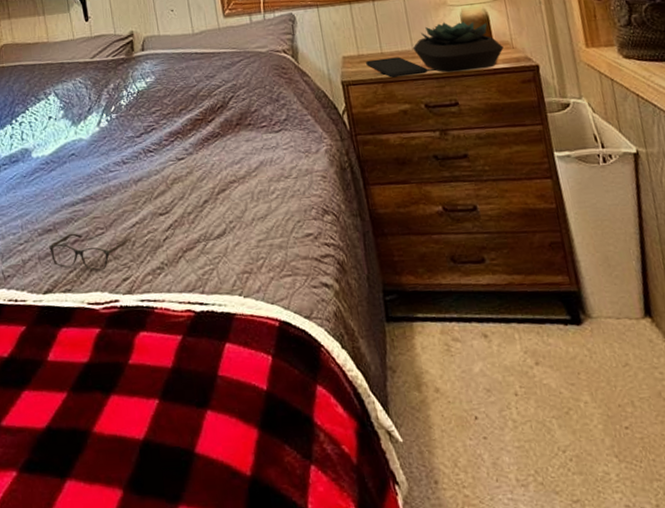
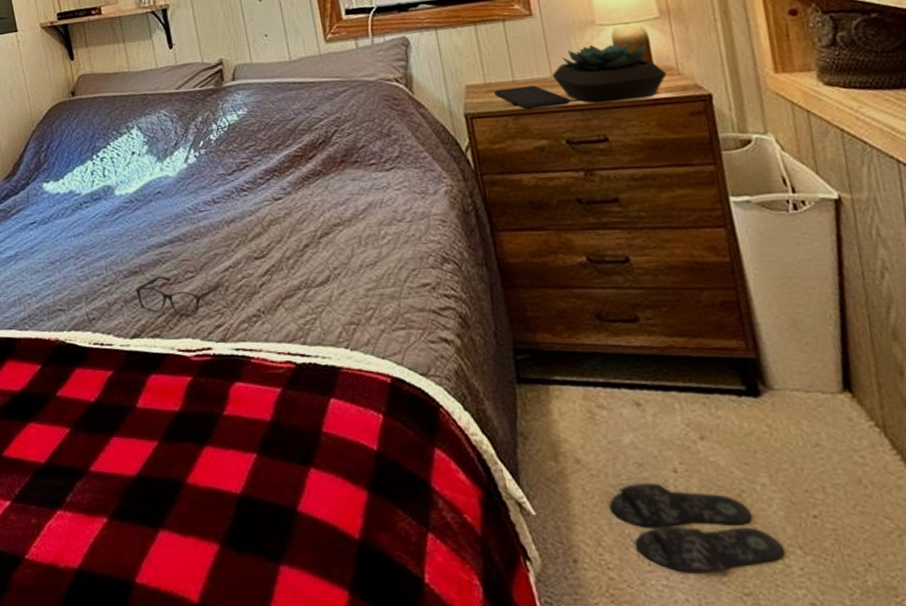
slippers: none [463,406,604,486] -> present [609,483,785,573]

